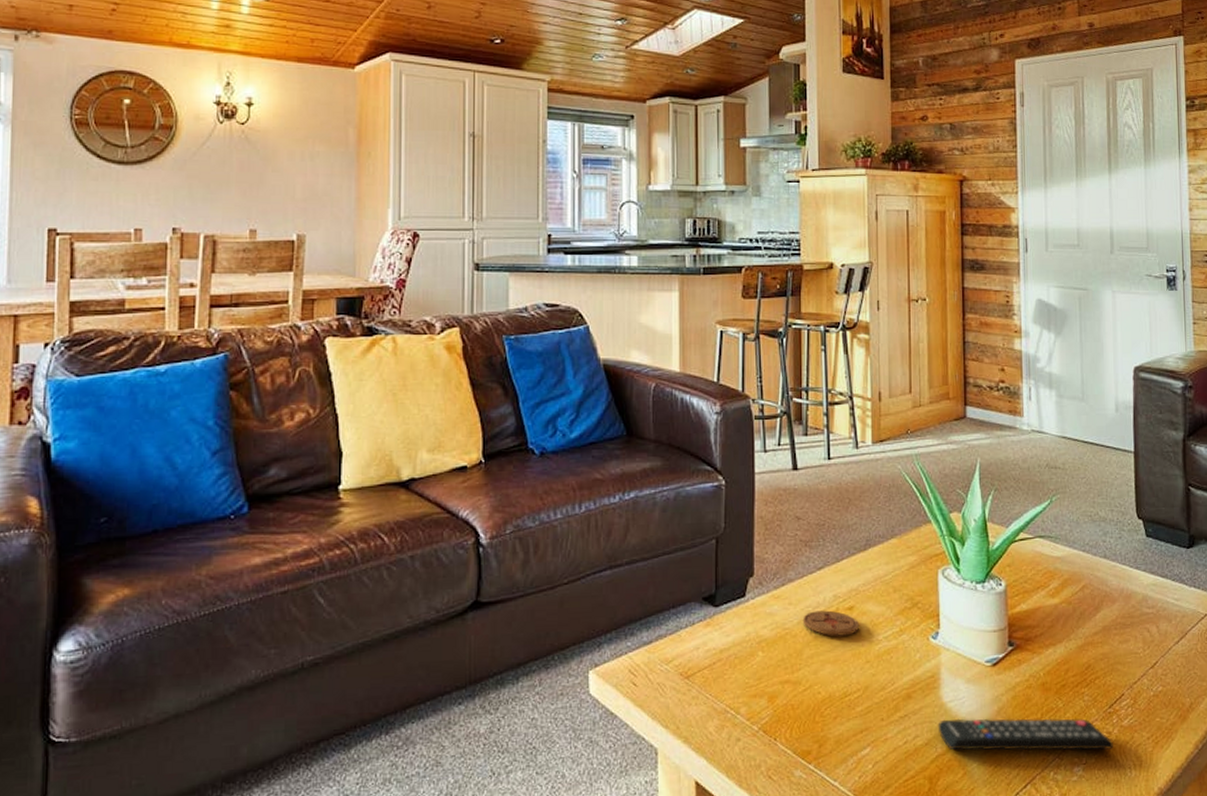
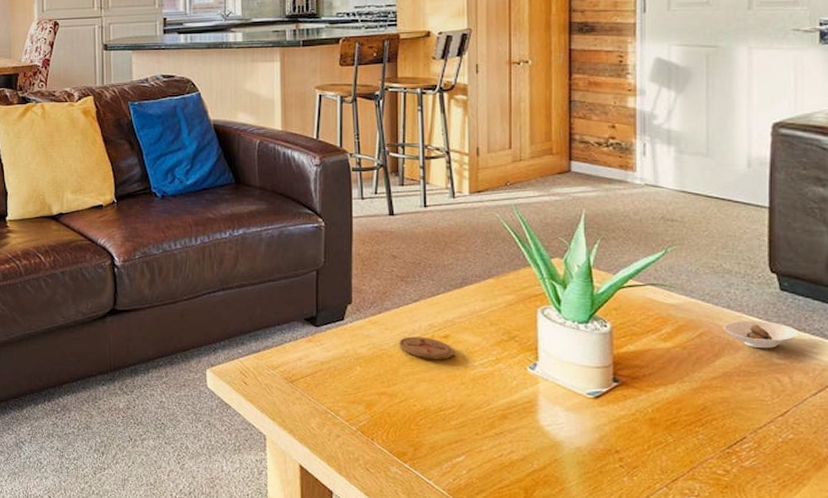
remote control: present [938,718,1114,751] -> none [534,440,732,486]
saucer: none [1101,569,1162,599] -> present [723,320,798,349]

